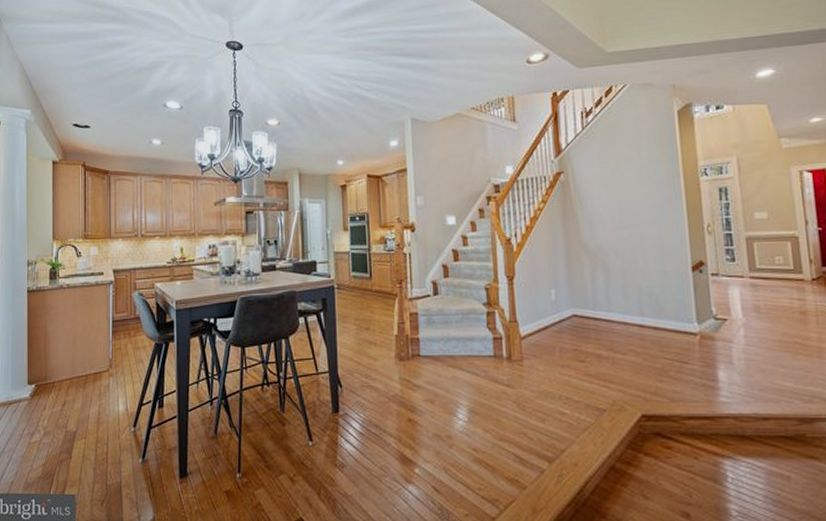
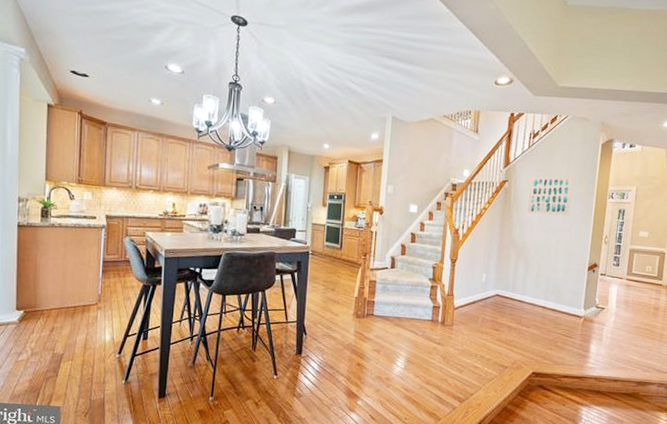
wall art: none [591,156,653,209] -> present [527,176,574,216]

